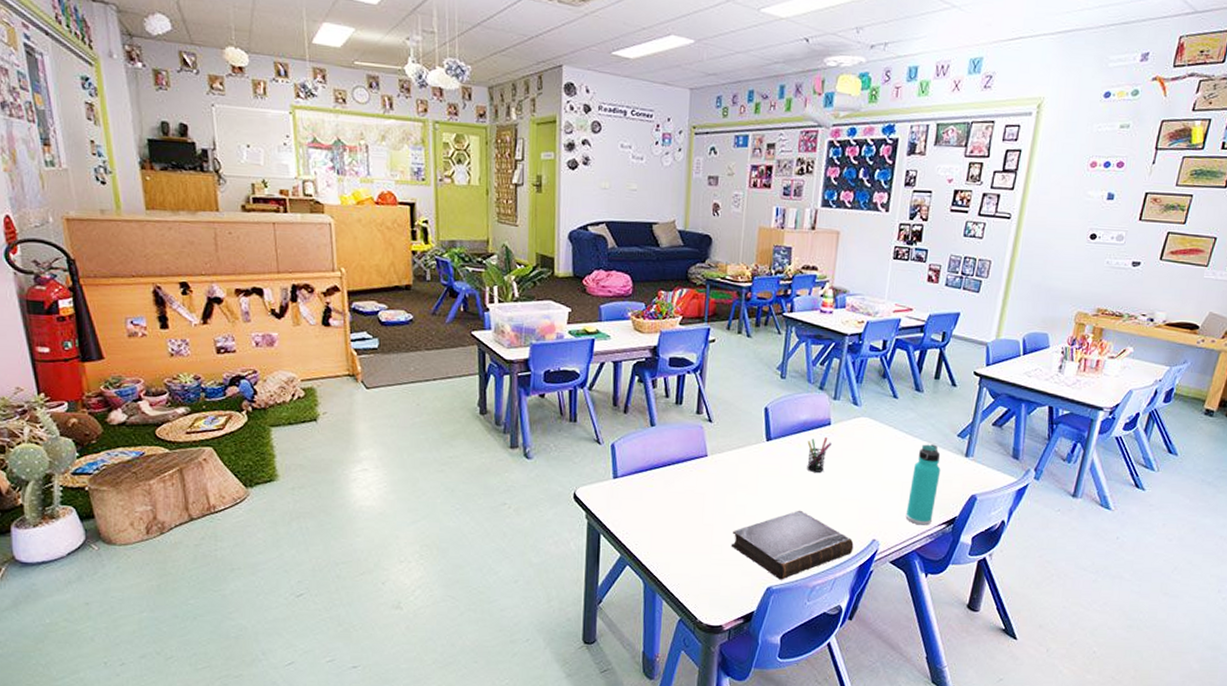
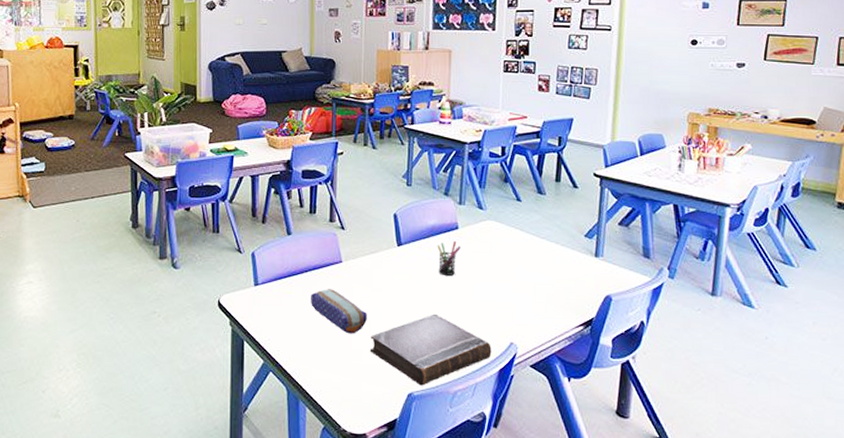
pencil case: none [672,483,730,529] -> present [311,289,367,334]
thermos bottle: present [905,444,941,525] -> none [541,245,572,328]

